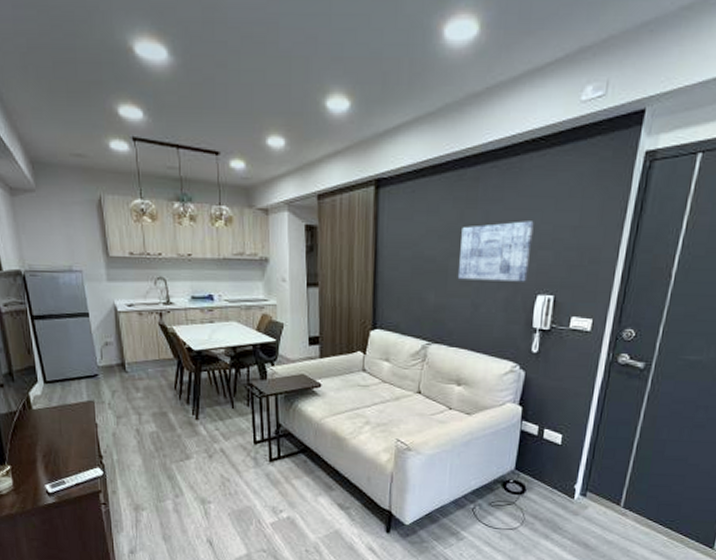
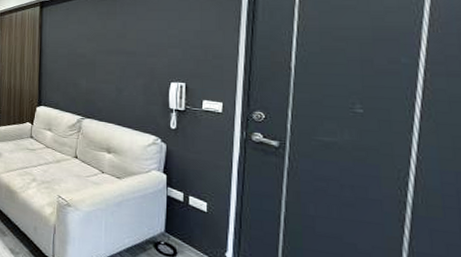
wall art: present [457,221,534,282] -> none [103,27,162,72]

